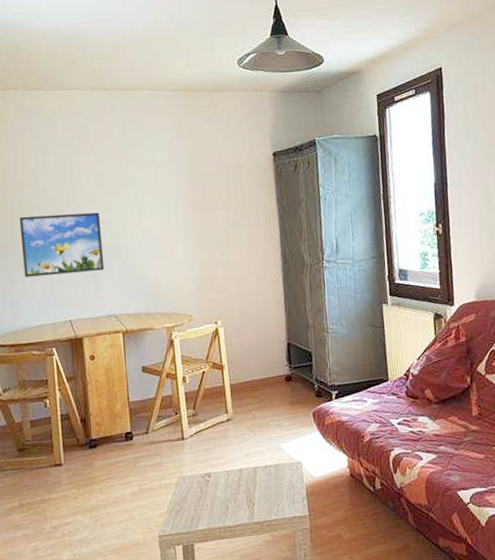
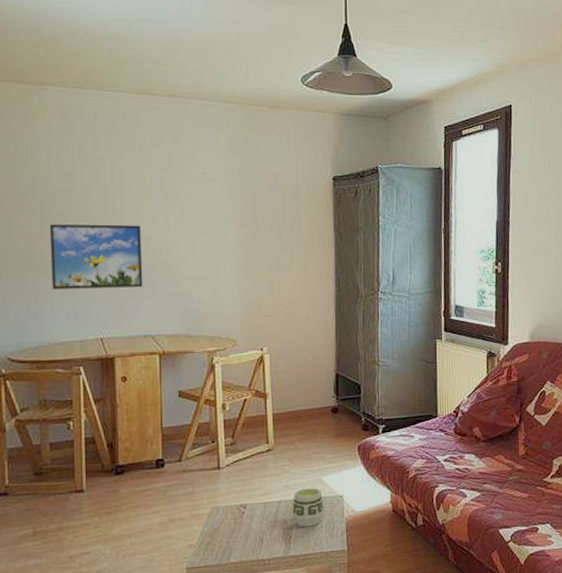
cup: none [253,455,285,494] -> present [292,487,325,528]

